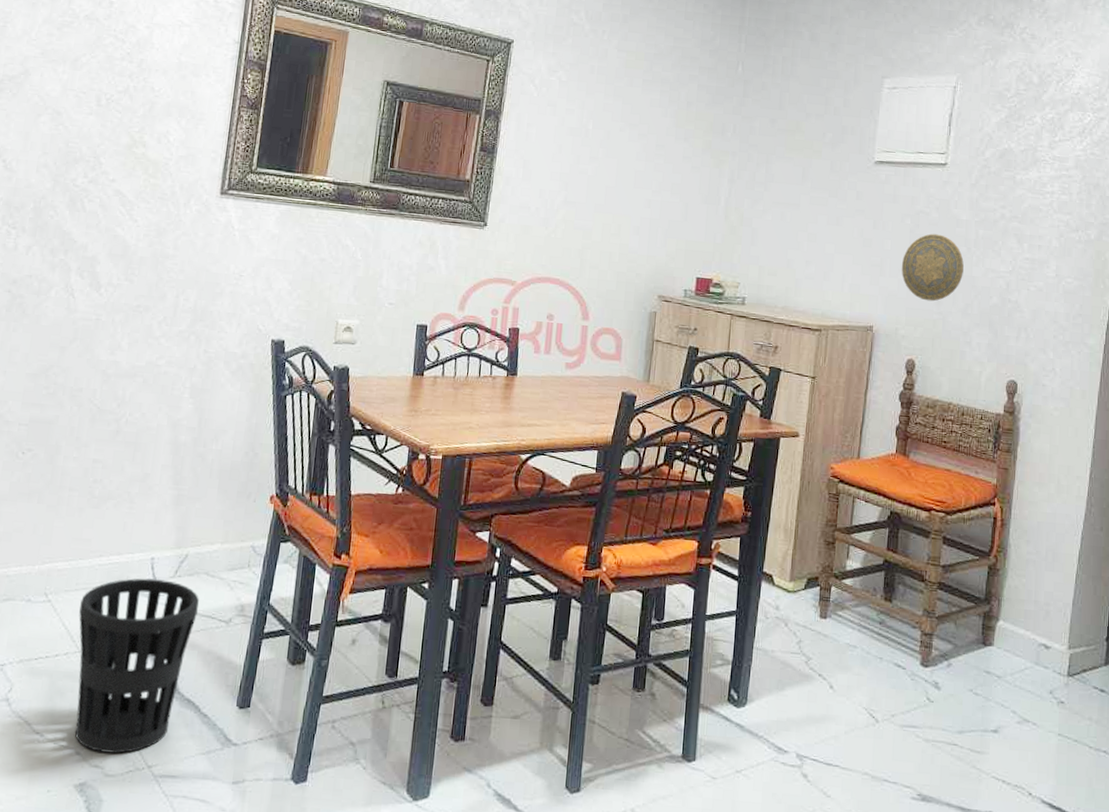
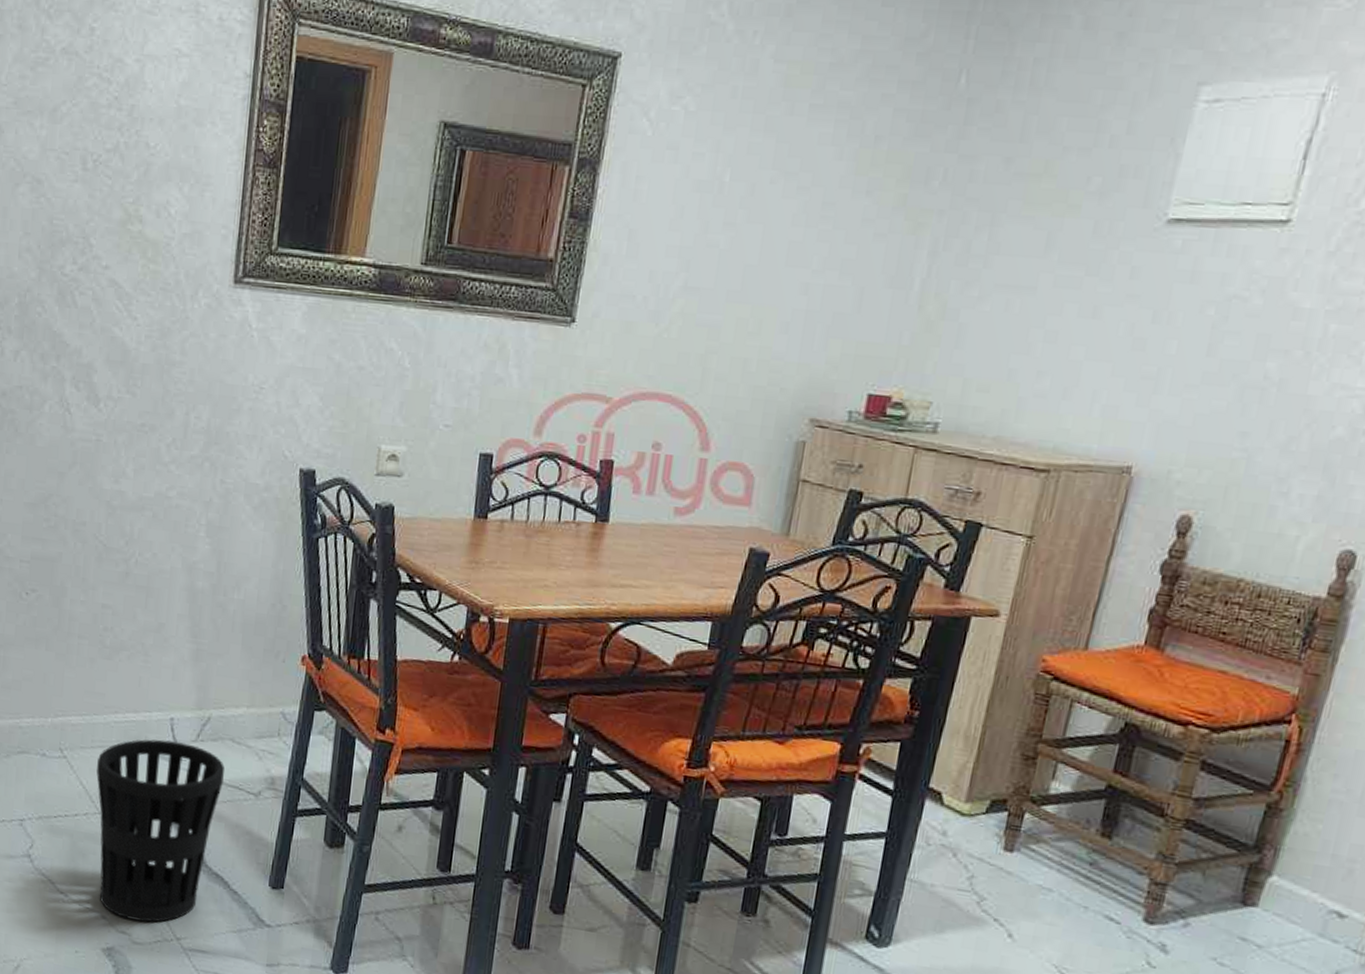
decorative plate: present [902,233,964,302] -> none [1188,330,1296,432]

